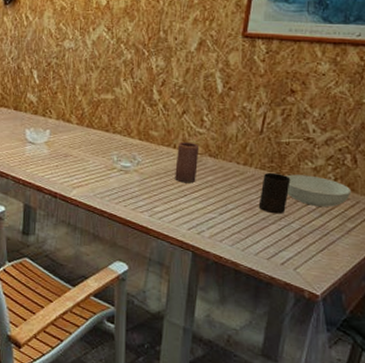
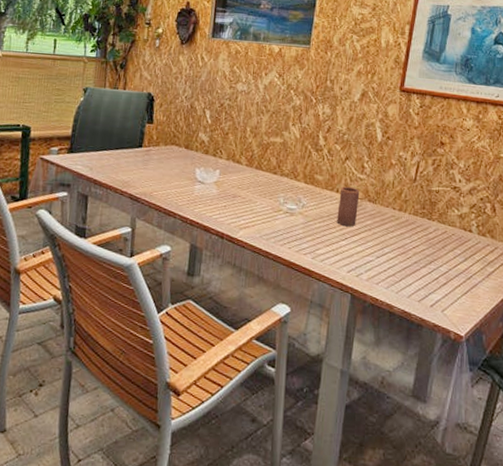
cup: present [258,172,291,214] -> none [411,218,440,258]
serving bowl: present [286,174,352,207] -> none [436,220,491,252]

